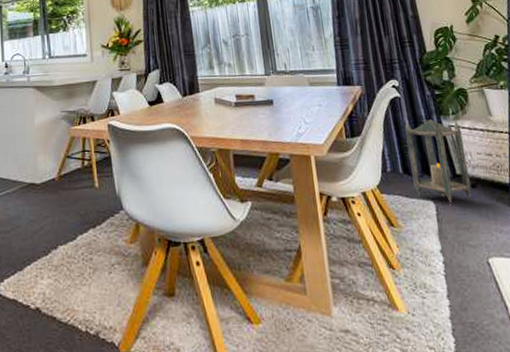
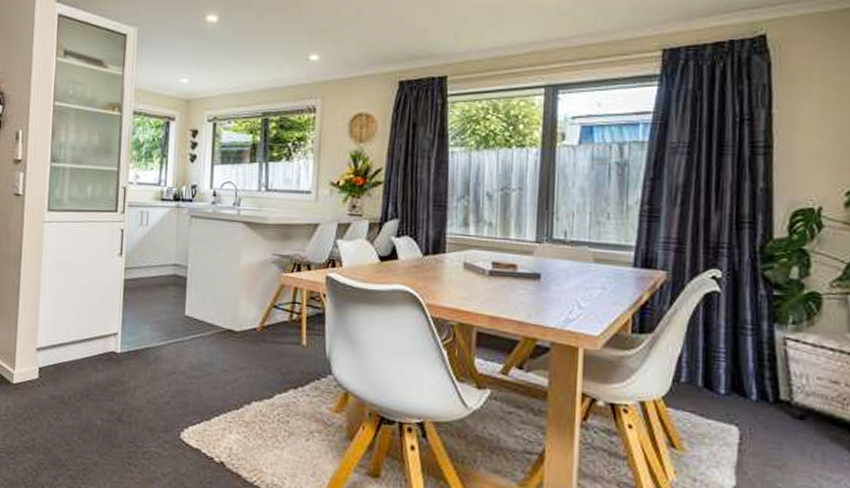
lantern: present [405,118,472,203] -> none [715,323,800,433]

